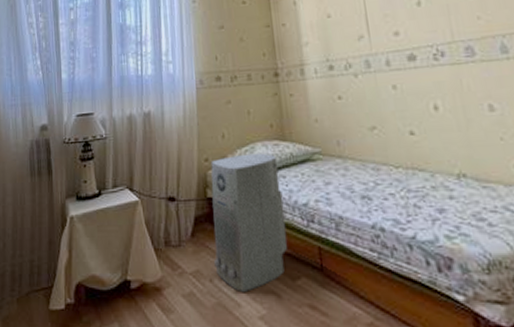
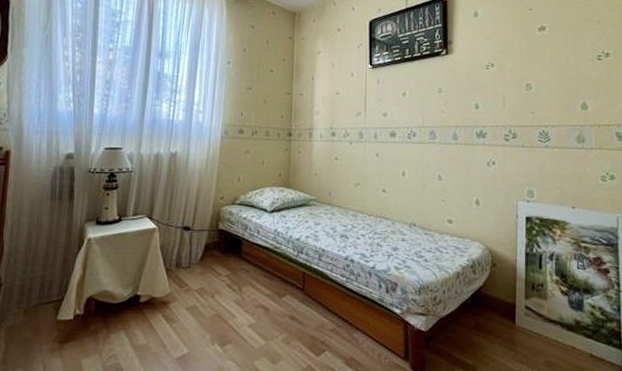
air purifier: present [211,153,288,293] -> none [216,196,281,307]

